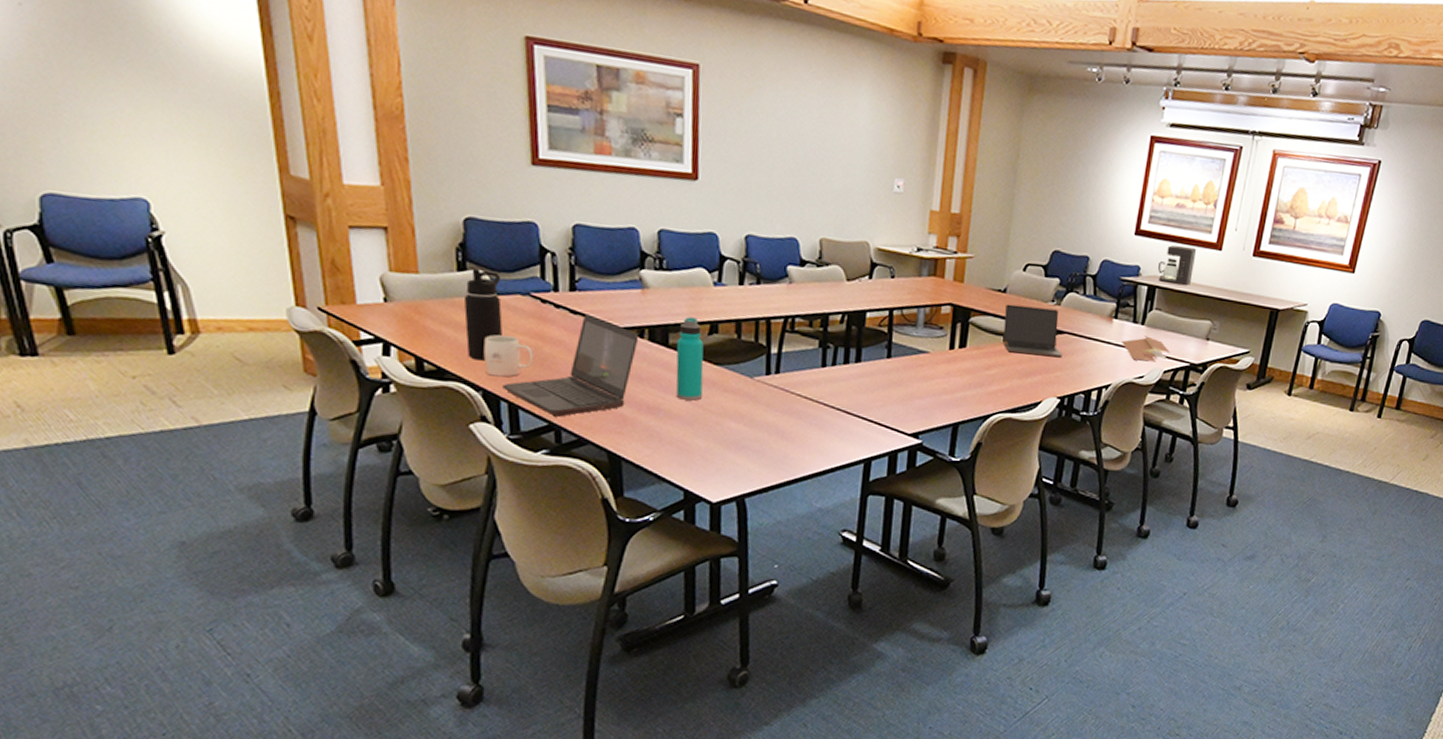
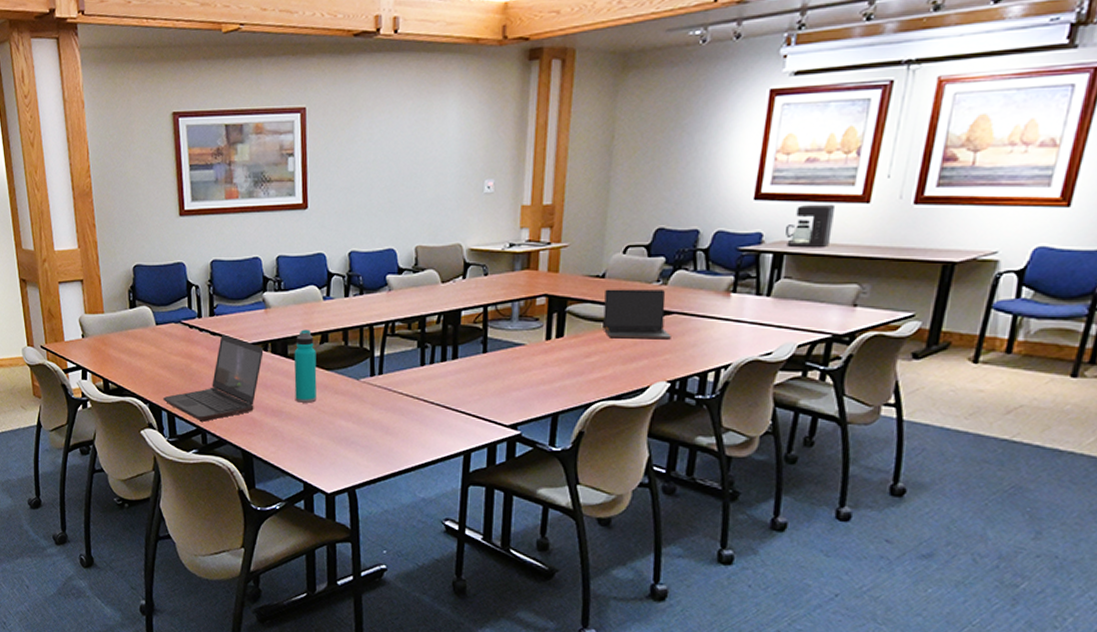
water bottle: present [463,268,504,361] -> none [134,305,163,379]
mug: present [483,335,534,378] -> none [149,357,185,391]
papers: present [1121,336,1171,362] -> none [742,308,806,336]

